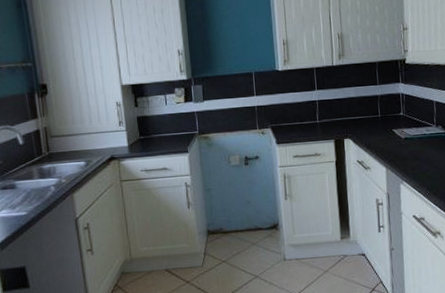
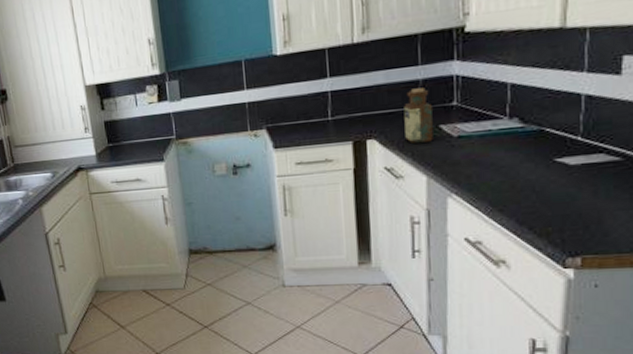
bottle: none [368,101,389,142] -> present [404,87,434,143]

